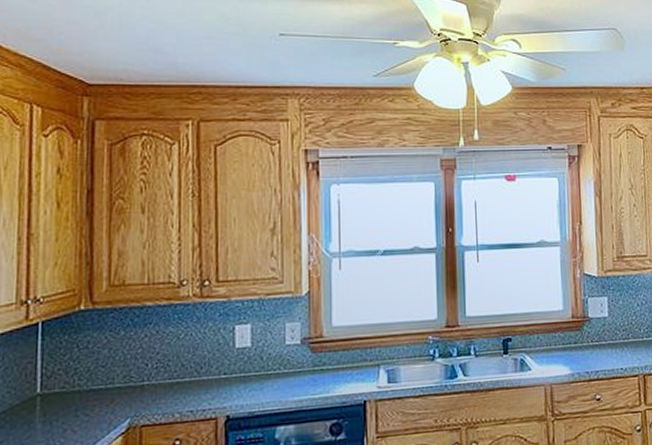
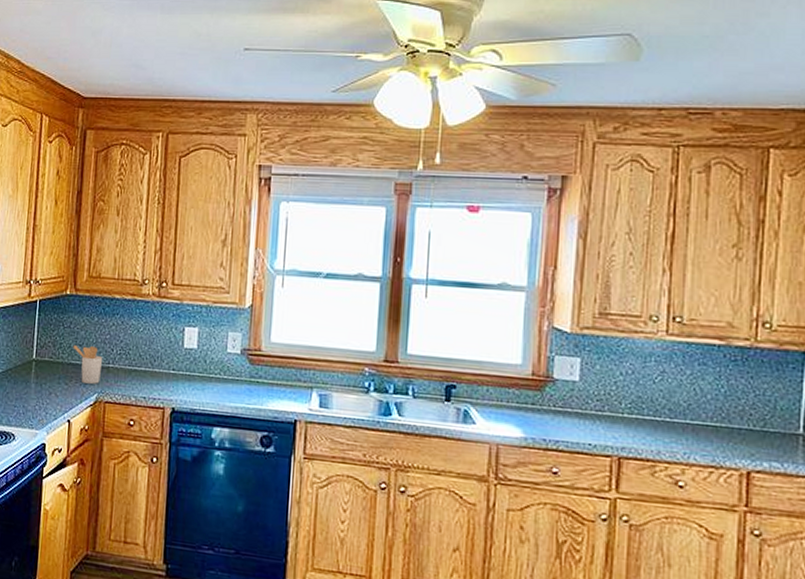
utensil holder: none [92,364,133,410] -> present [72,345,102,384]

